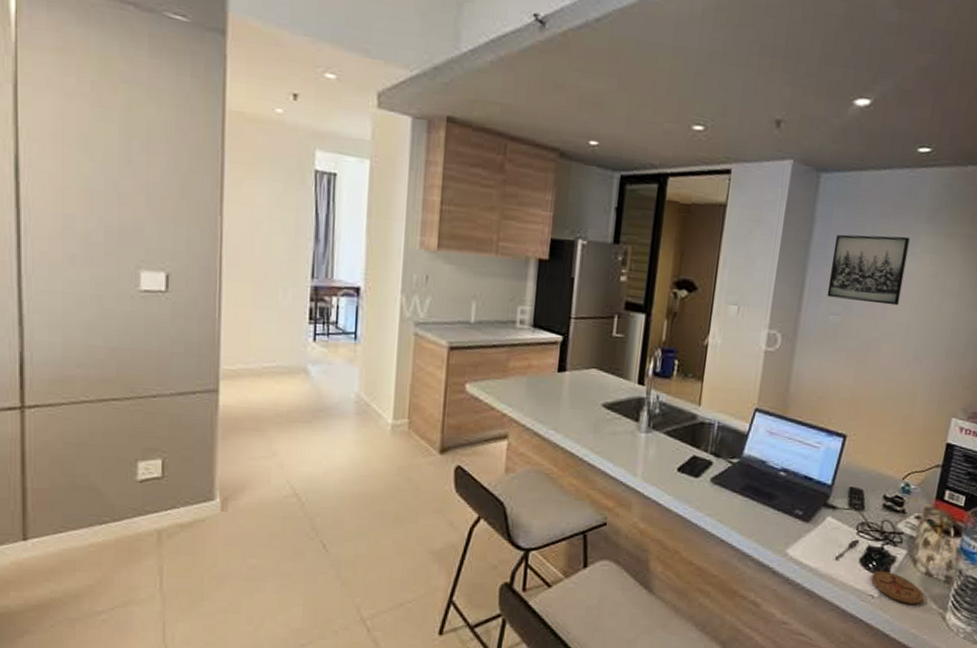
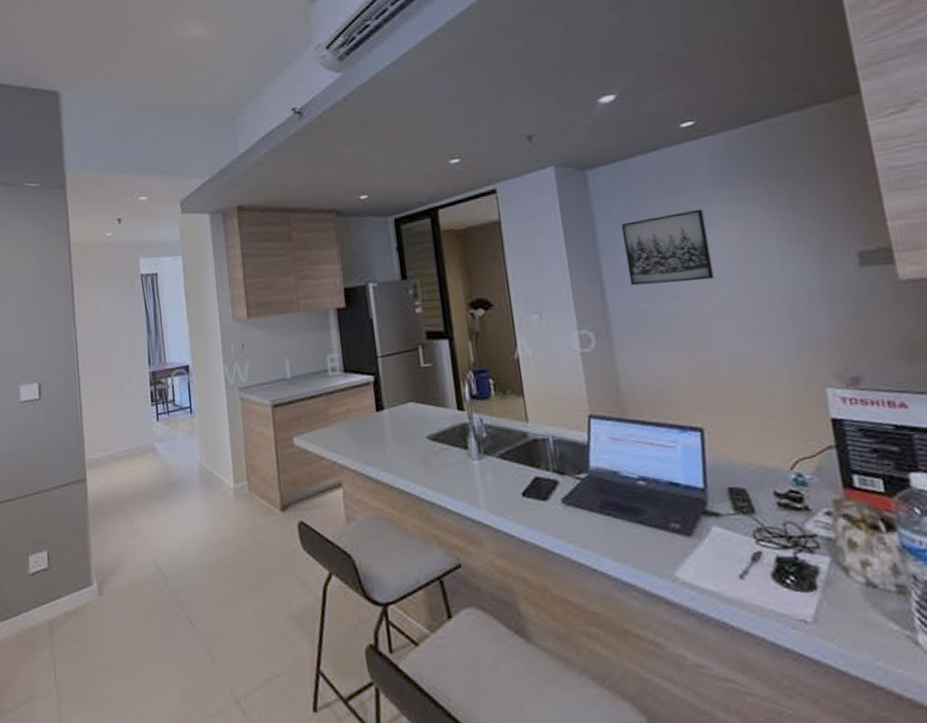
coaster: present [871,571,923,605] -> none [794,587,876,628]

